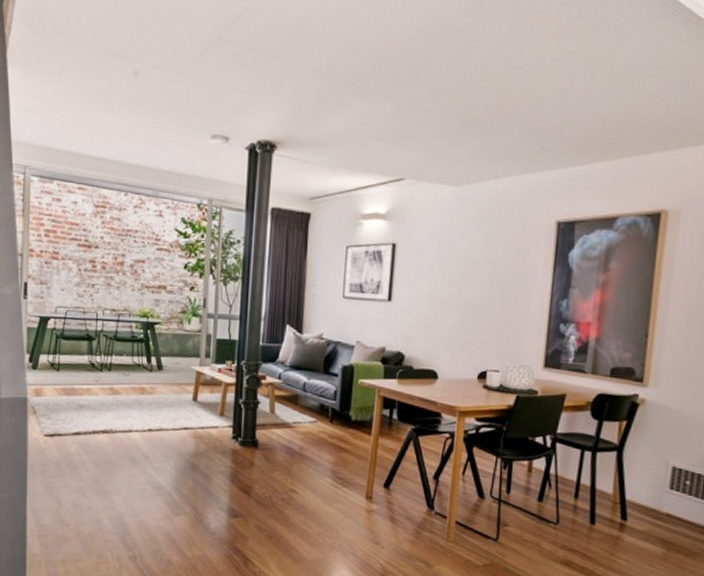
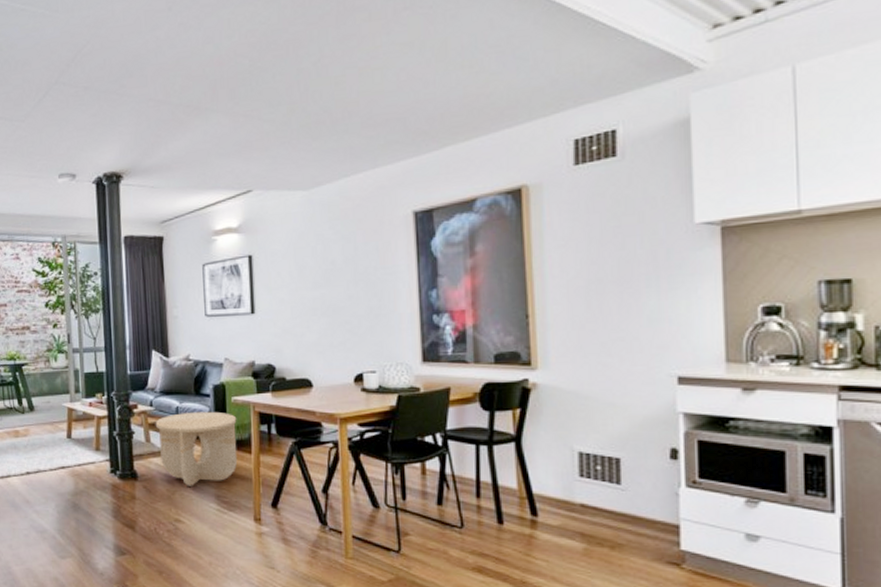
side table: none [281,389,361,460] -> present [155,411,238,486]

